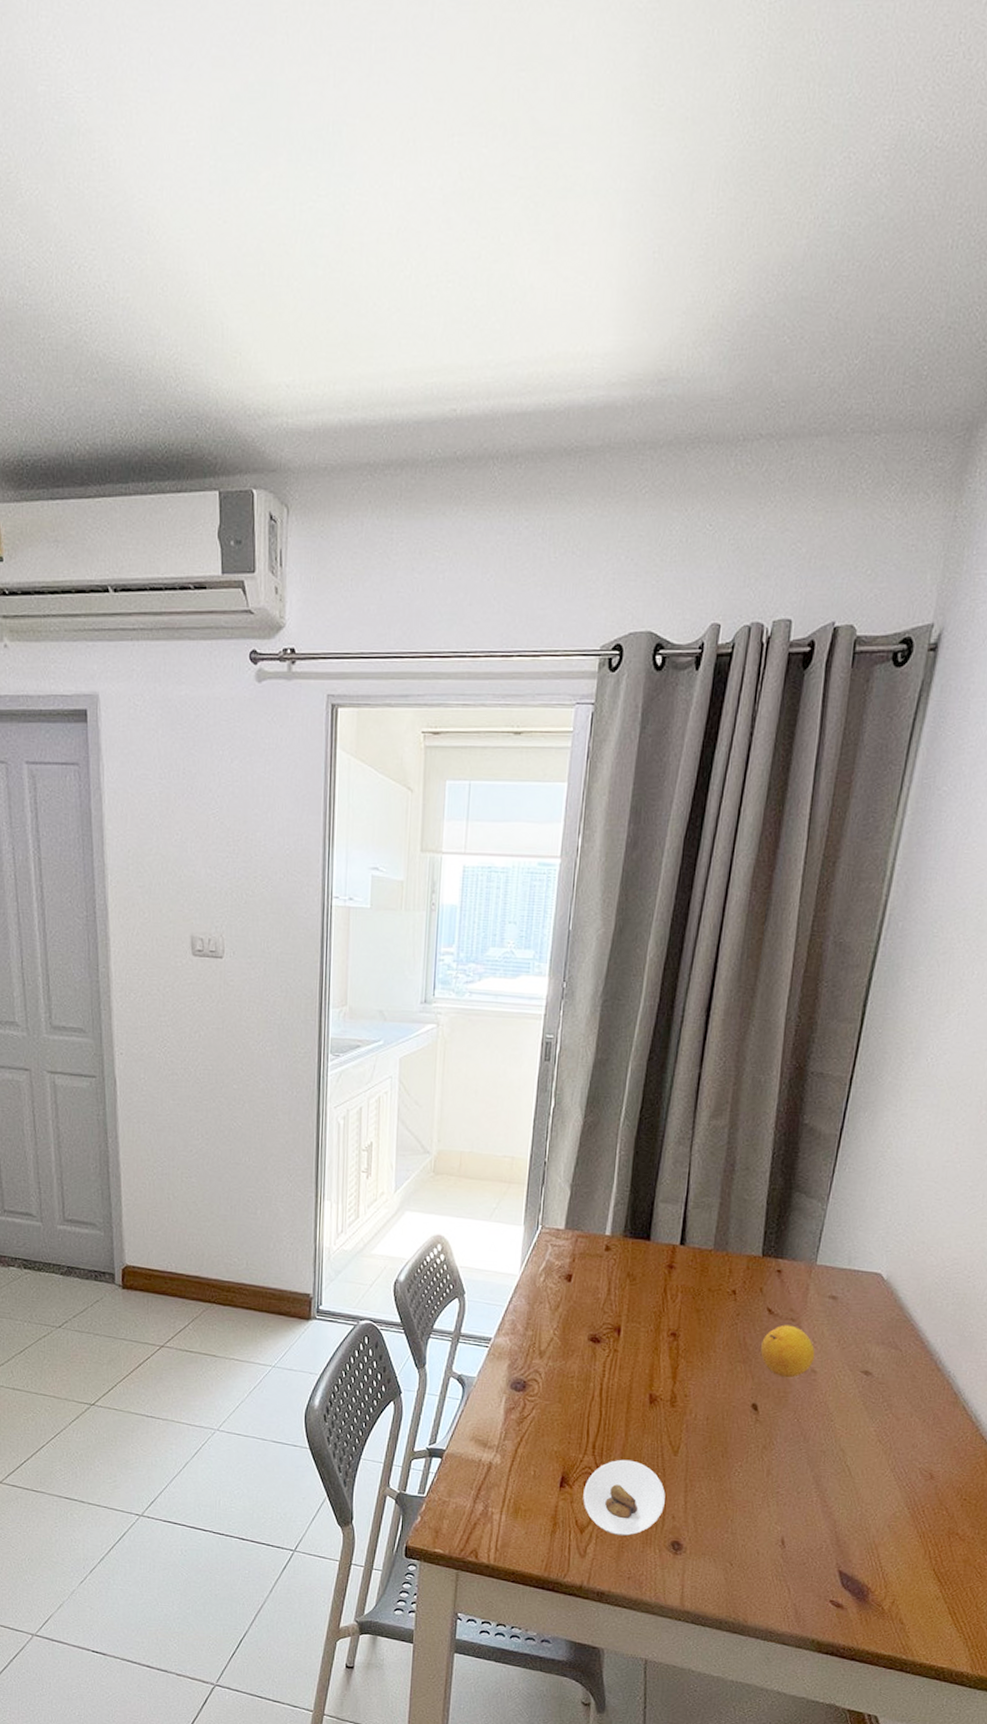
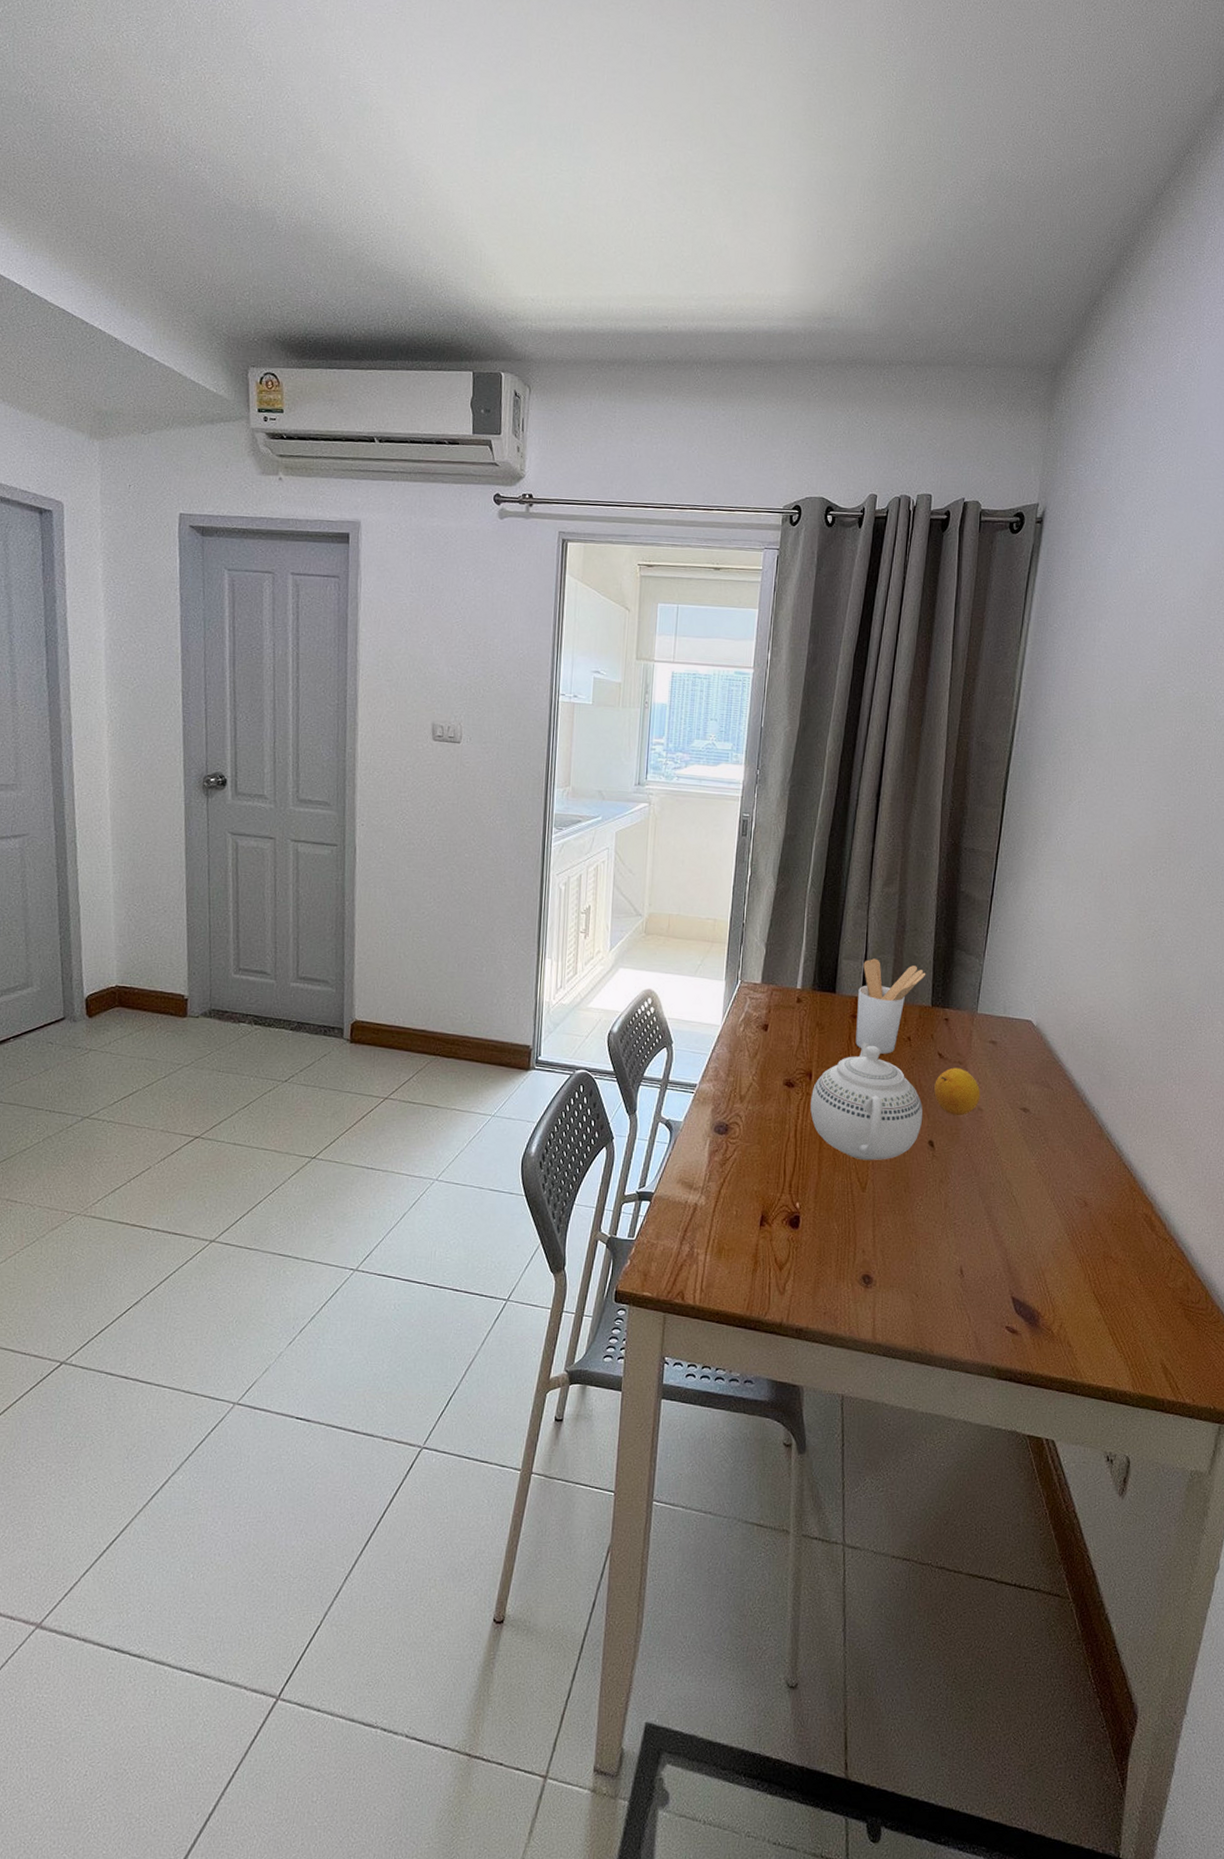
saucer: present [583,1459,666,1536] -> none [781,1197,856,1271]
teapot: none [618,1295,747,1424] -> present [810,1042,923,1161]
utensil holder: none [671,1202,758,1309] -> present [855,958,926,1054]

